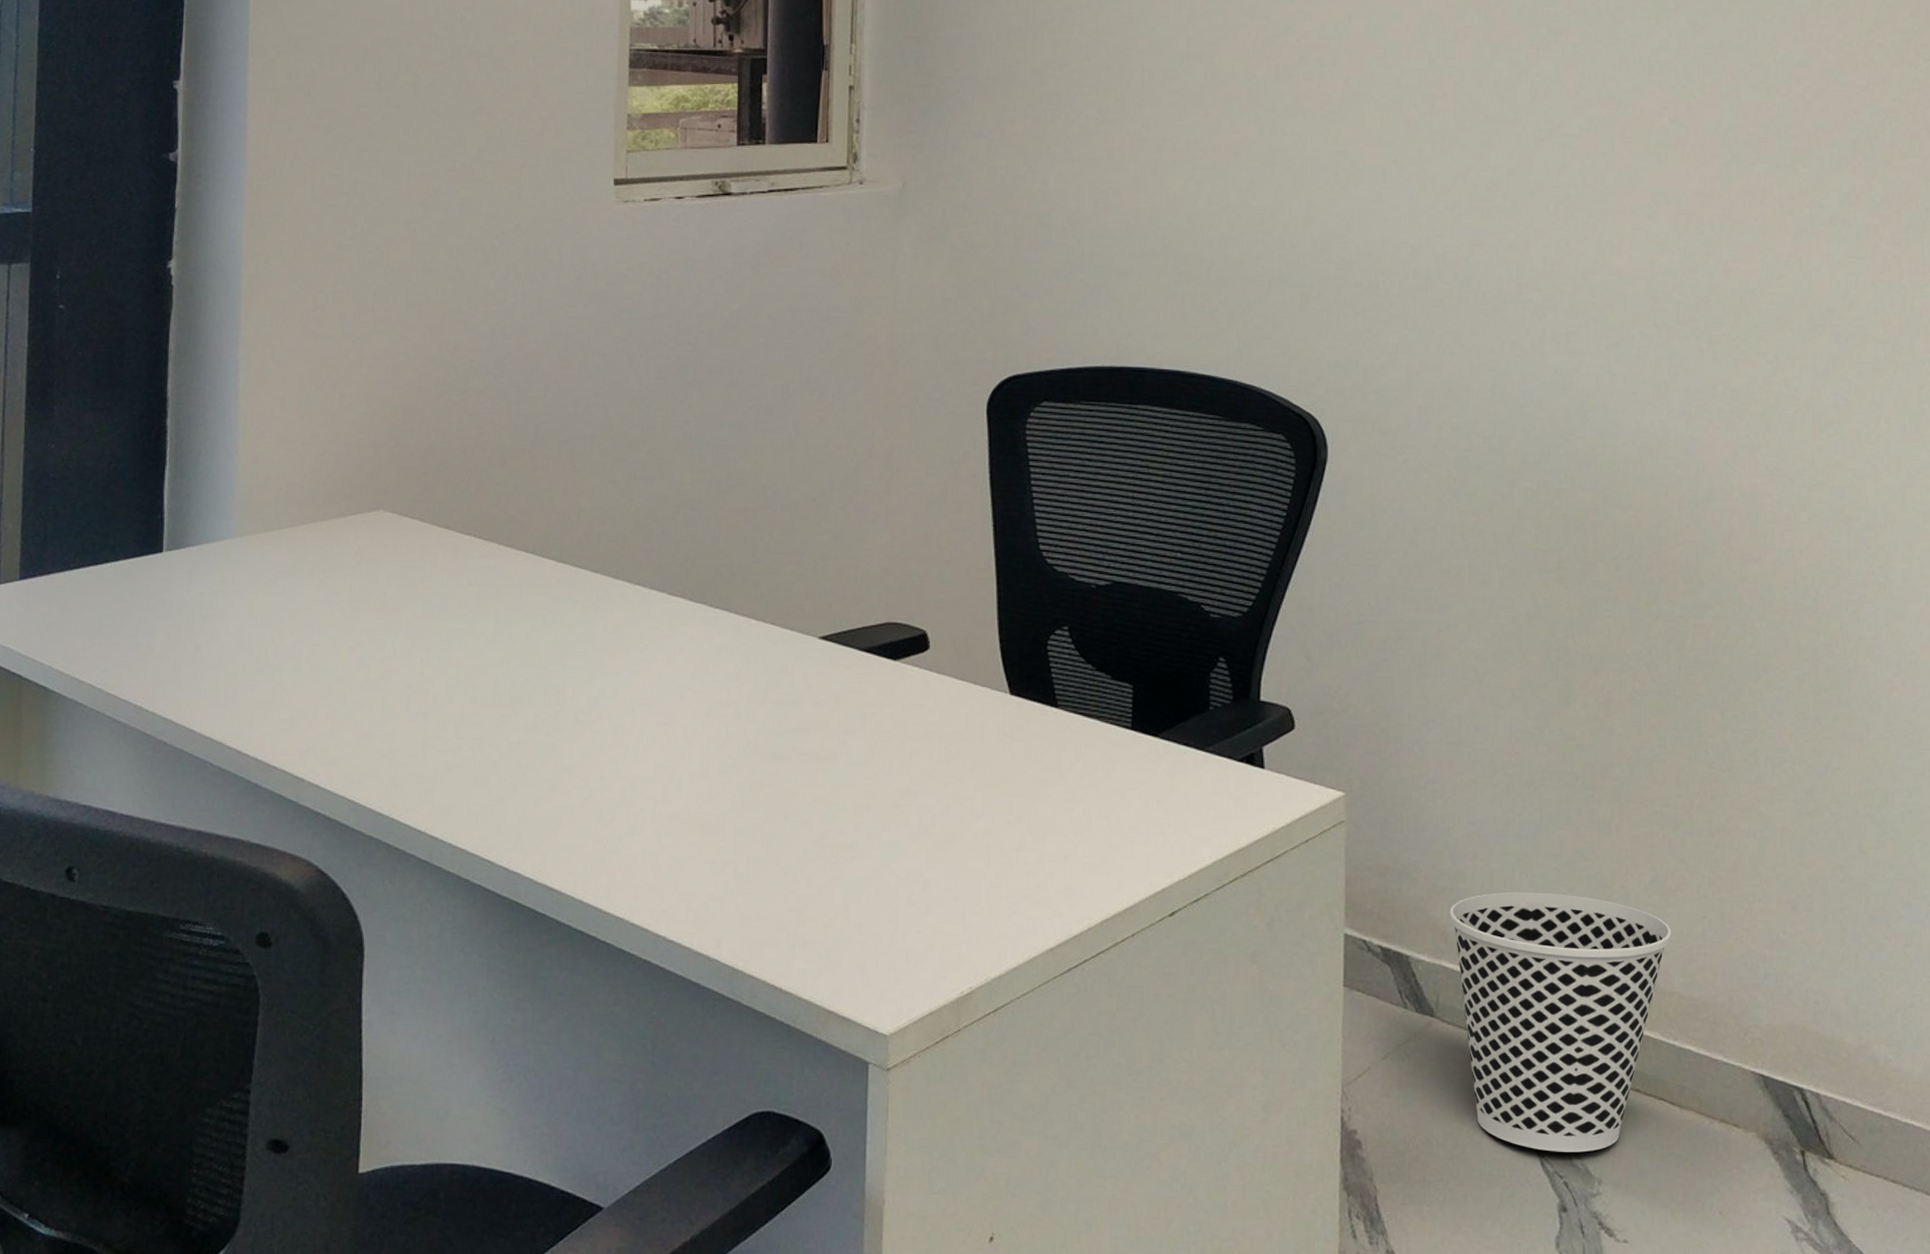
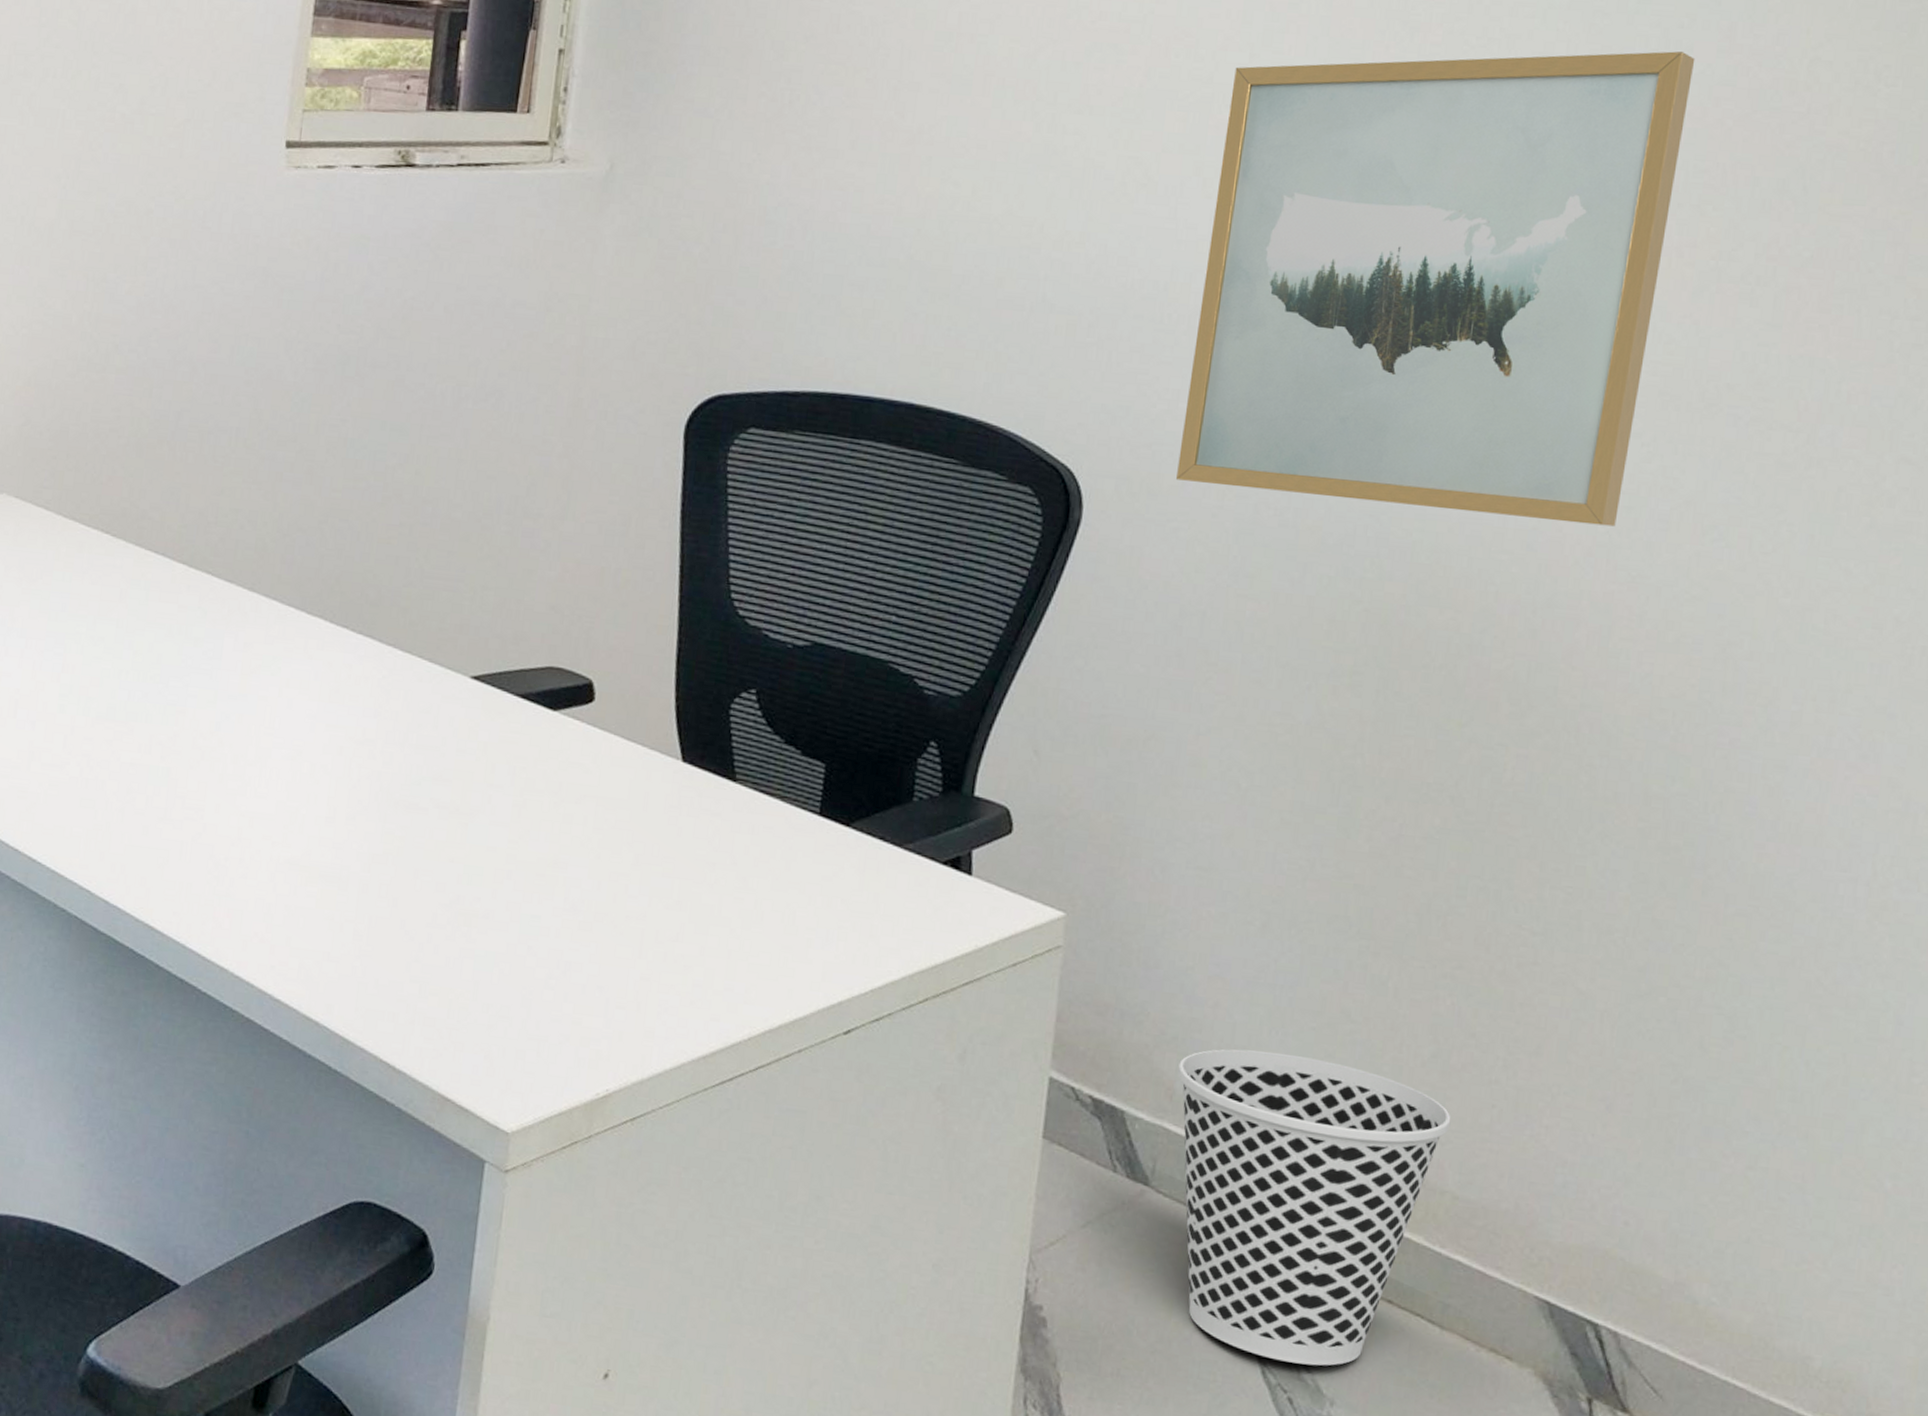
wall art: none [1402,41,1778,431] -> present [1176,51,1696,527]

